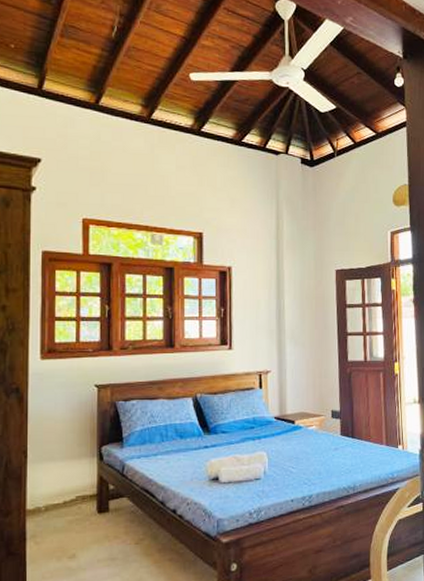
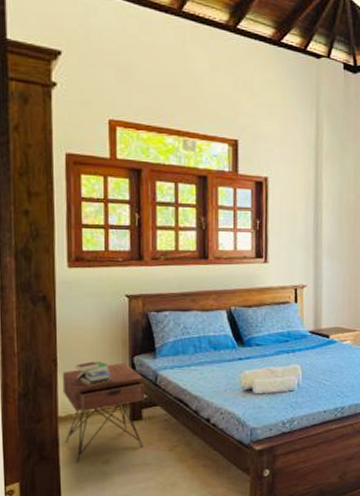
nightstand: none [31,452,111,559] -> present [62,362,144,463]
book: none [44,452,79,477] -> present [75,361,111,386]

